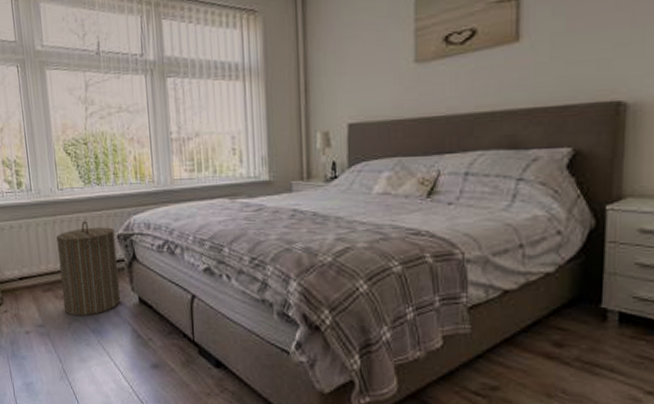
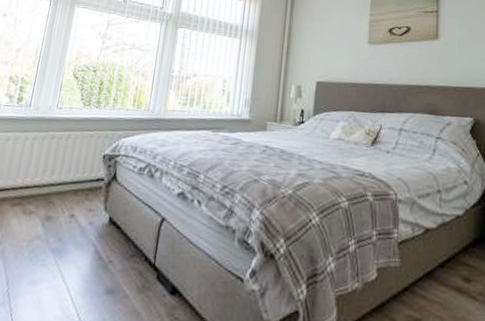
laundry hamper: present [56,220,121,317] -> none [28,139,102,235]

